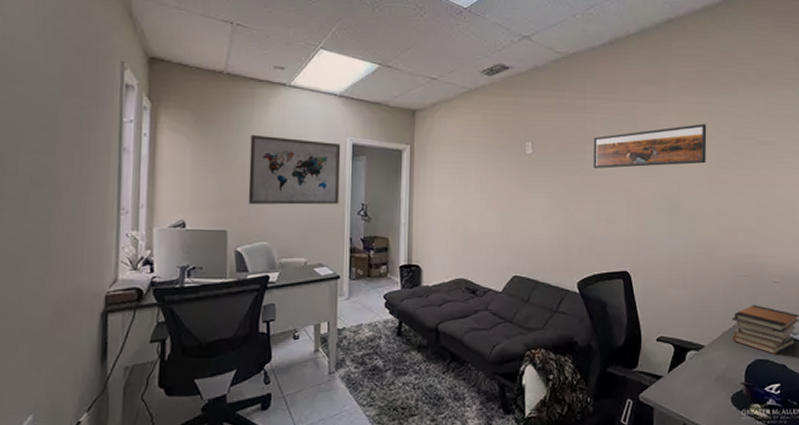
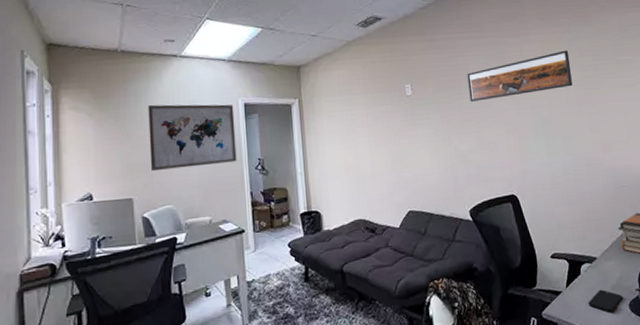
smartphone: none [689,378,725,403] -> present [588,289,623,312]

